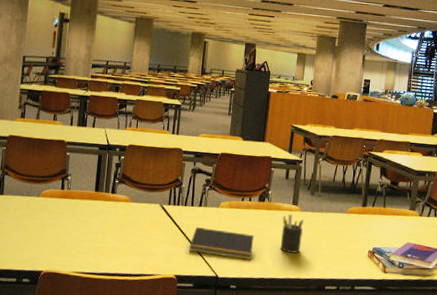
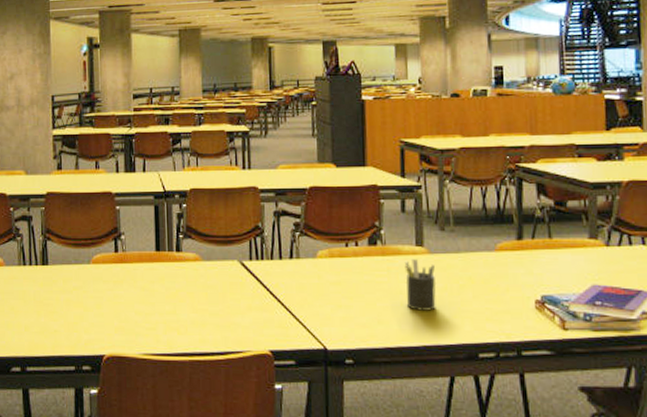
notepad: present [189,227,254,261] -> none [284,286,370,325]

